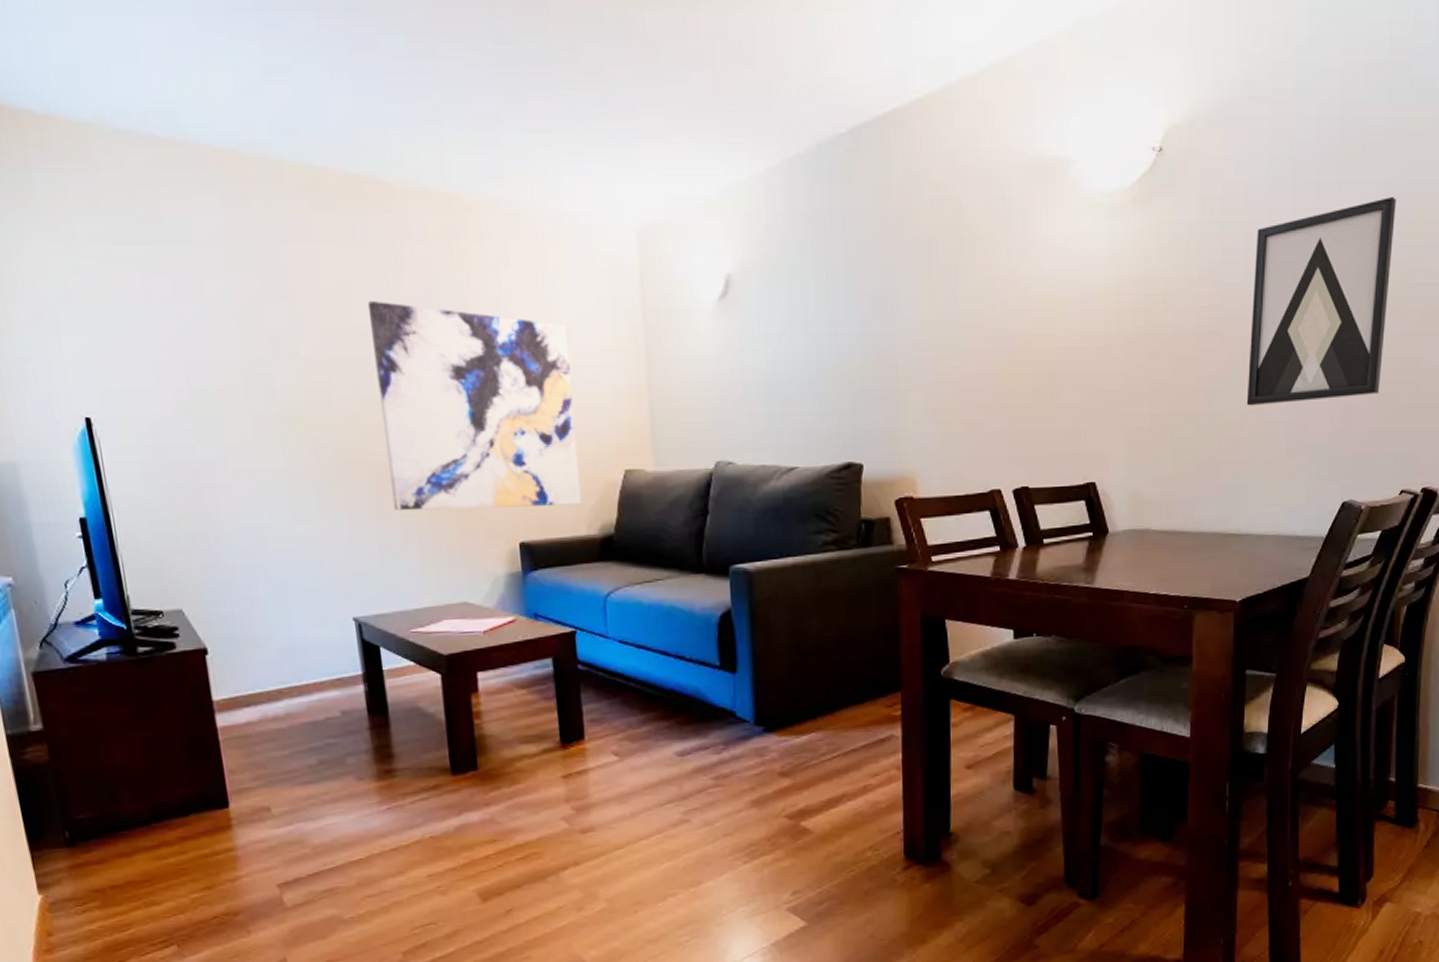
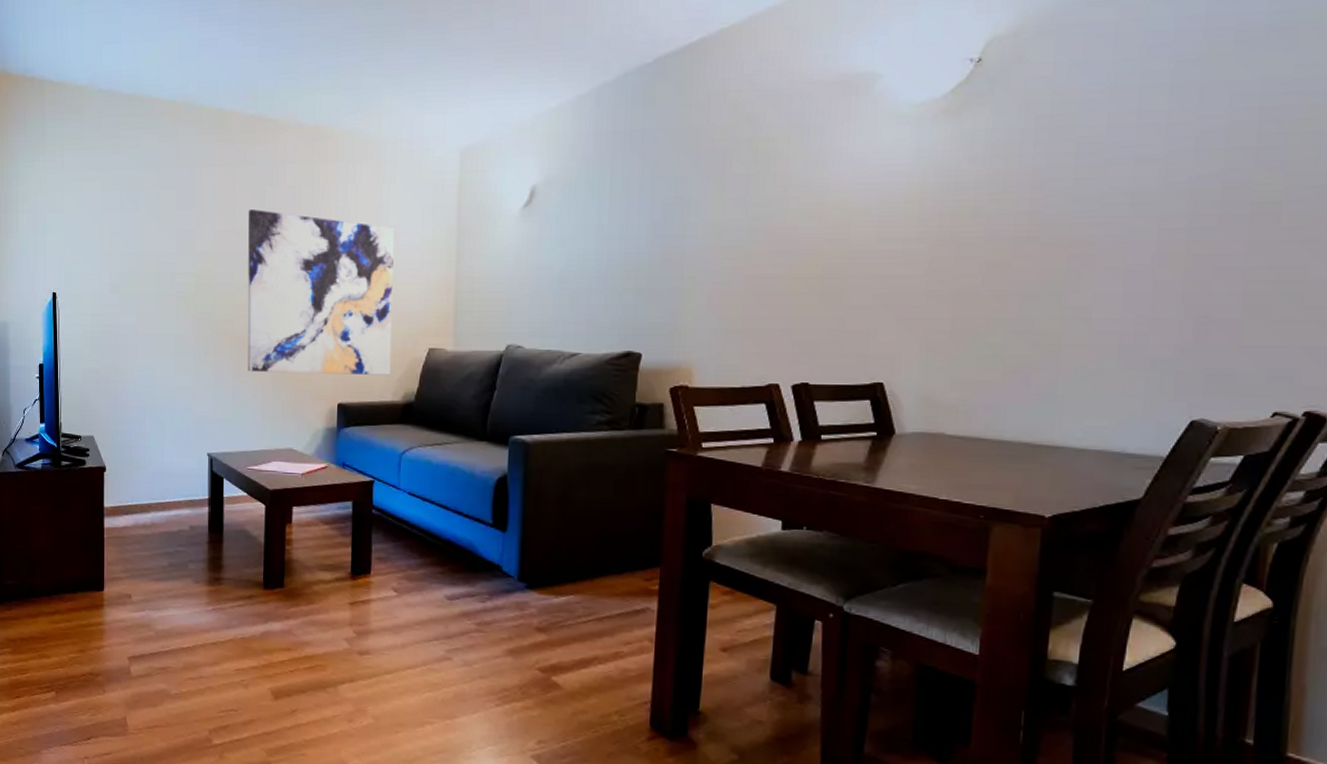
wall art: present [1246,197,1396,406] -> none [1069,95,1278,314]

